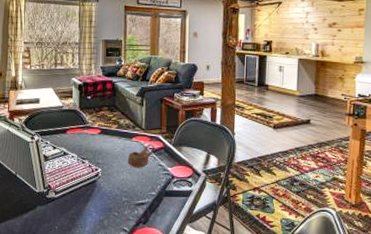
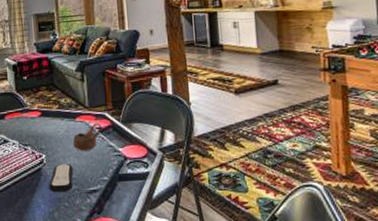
remote control: none [101,178,125,203] -> present [49,164,74,193]

